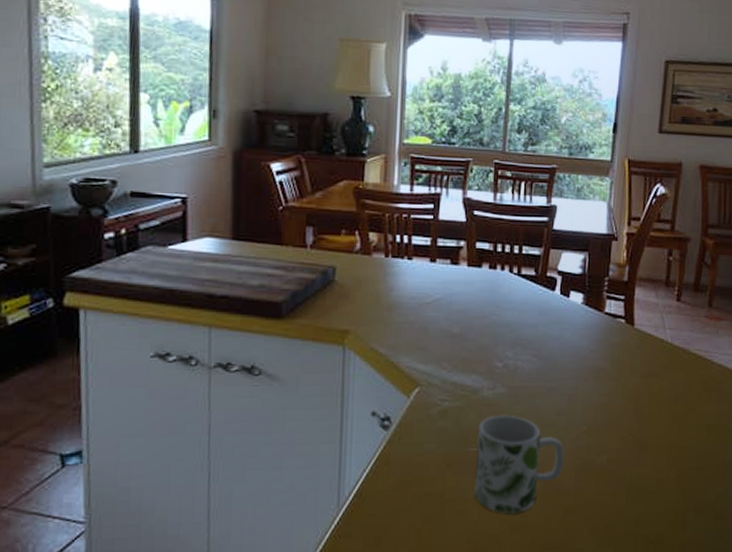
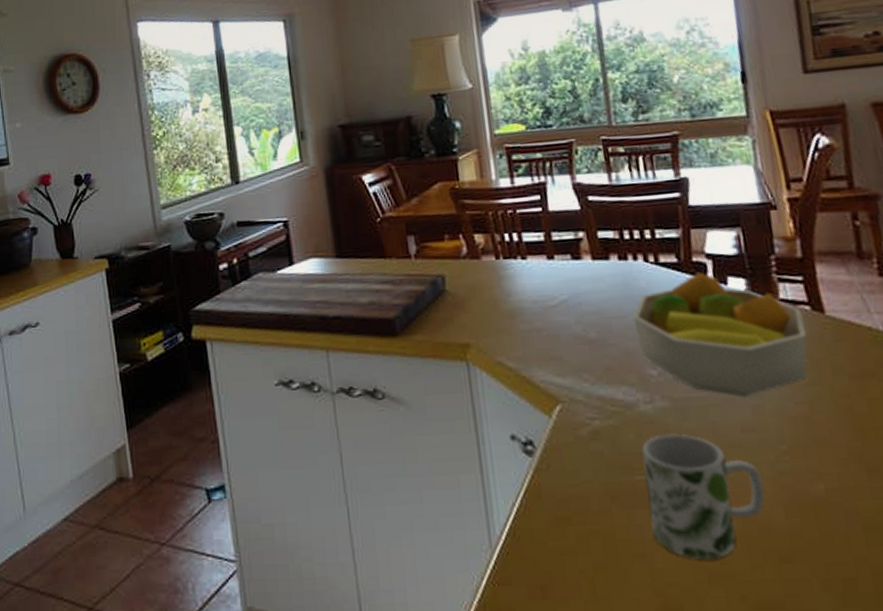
fruit bowl: none [491,285,618,388] -> present [632,271,807,398]

